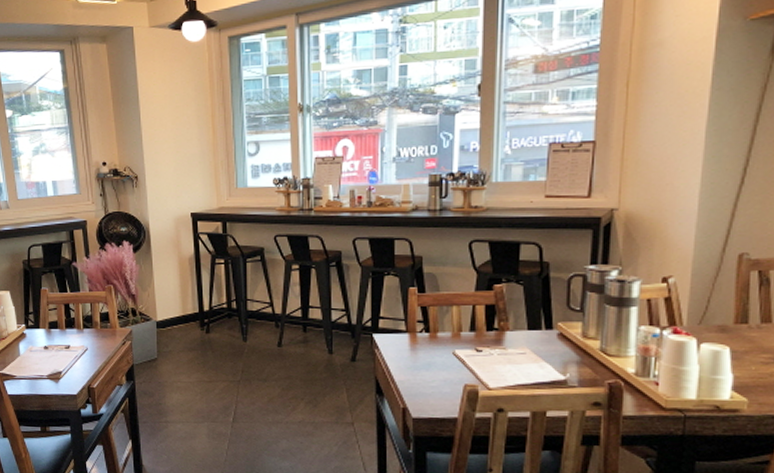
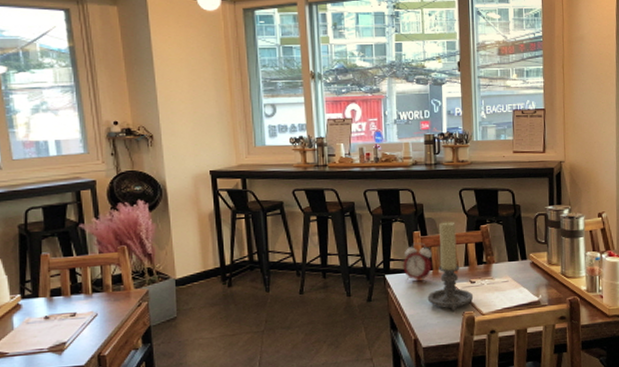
alarm clock: none [394,300,430,347] -> present [403,242,432,284]
candle holder: none [421,277,479,383] -> present [427,221,474,313]

